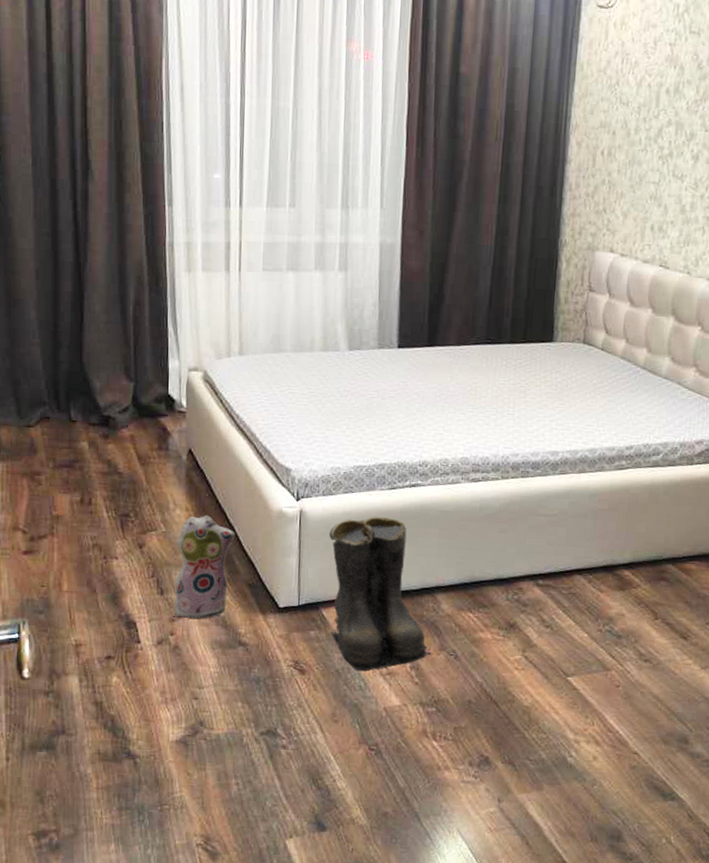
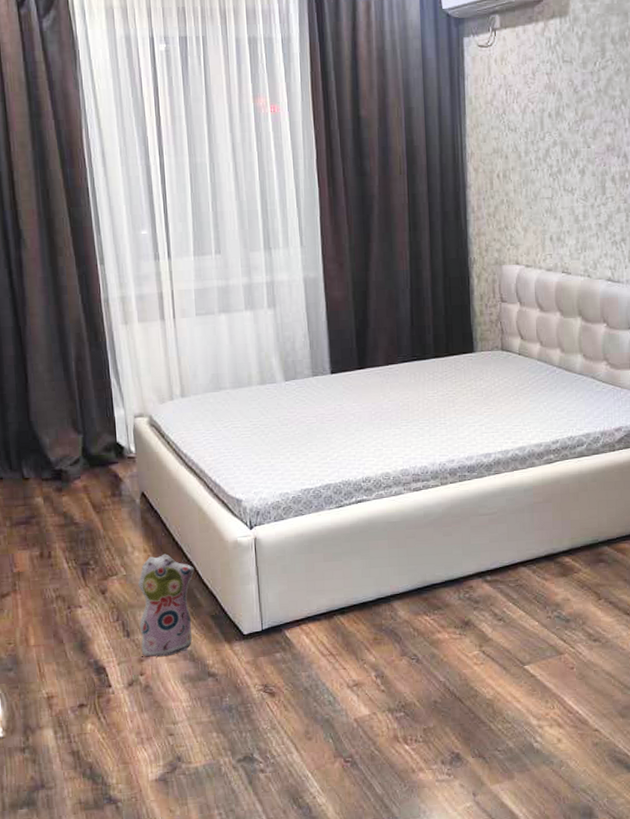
boots: present [329,516,431,672] -> none [284,535,393,687]

